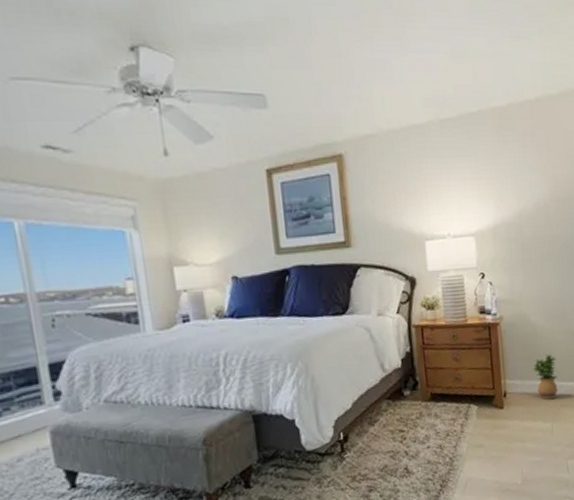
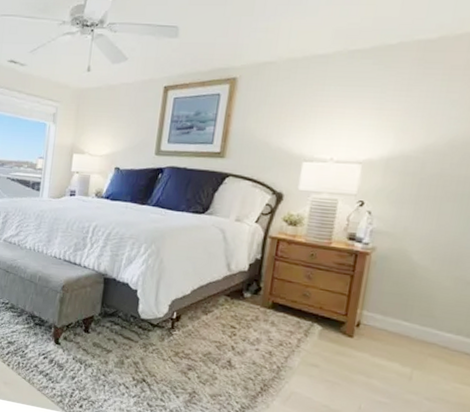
potted plant: present [533,354,558,399] -> none [400,298,436,345]

